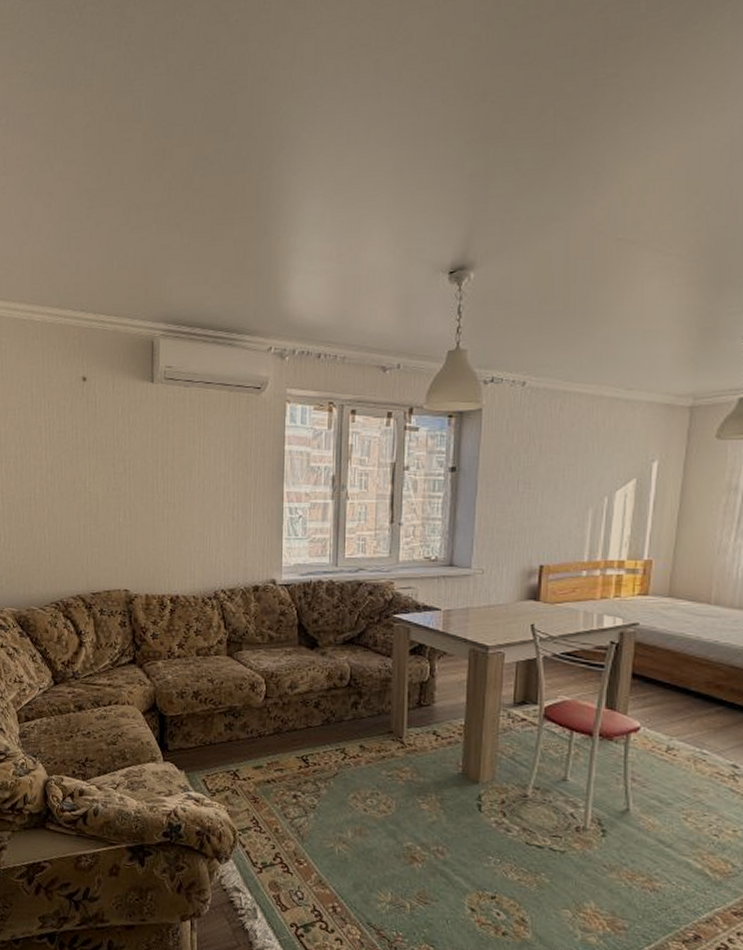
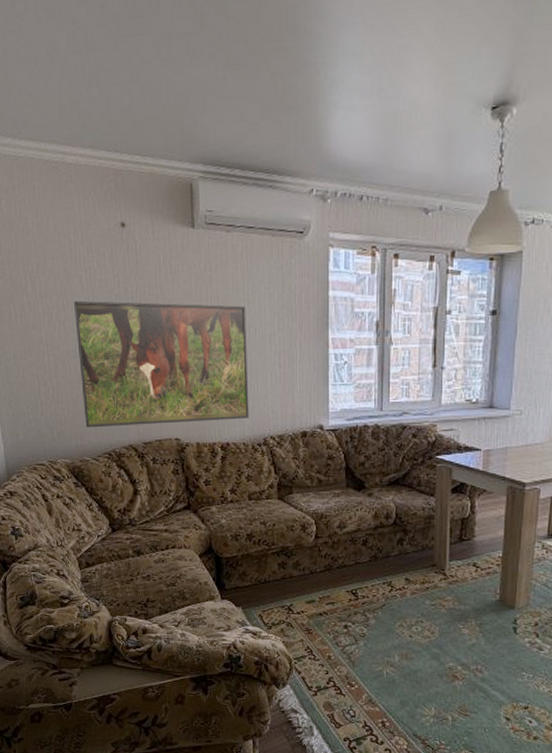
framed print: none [32,450,202,577] -> present [74,300,249,428]

